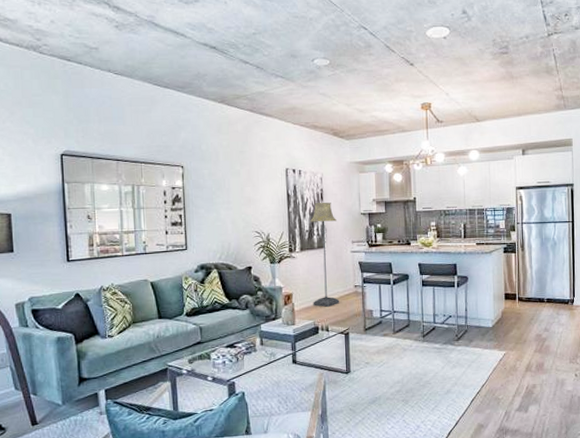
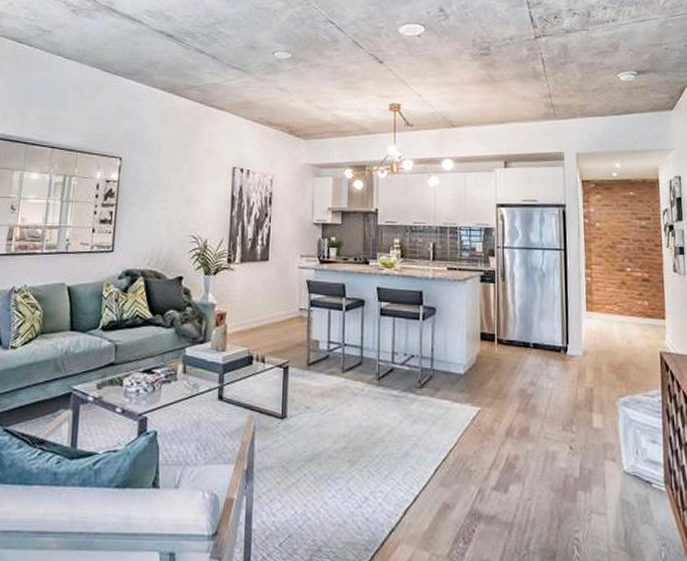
floor lamp: present [310,203,340,307] -> none [249,208,285,332]

